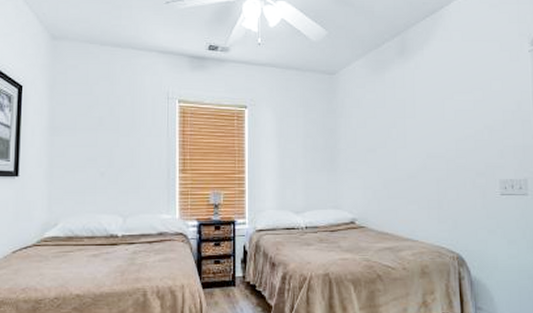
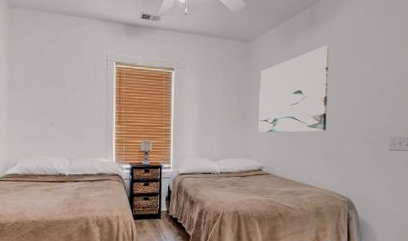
wall art: none [347,77,427,178] -> present [258,46,329,133]

